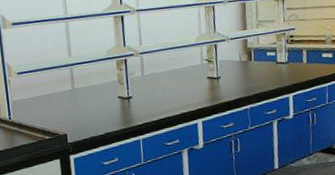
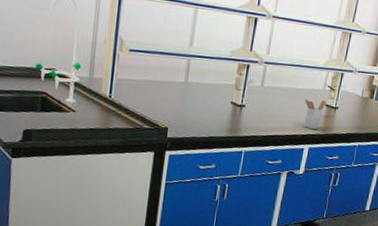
utensil holder: none [186,74,208,104] -> present [304,98,327,130]

